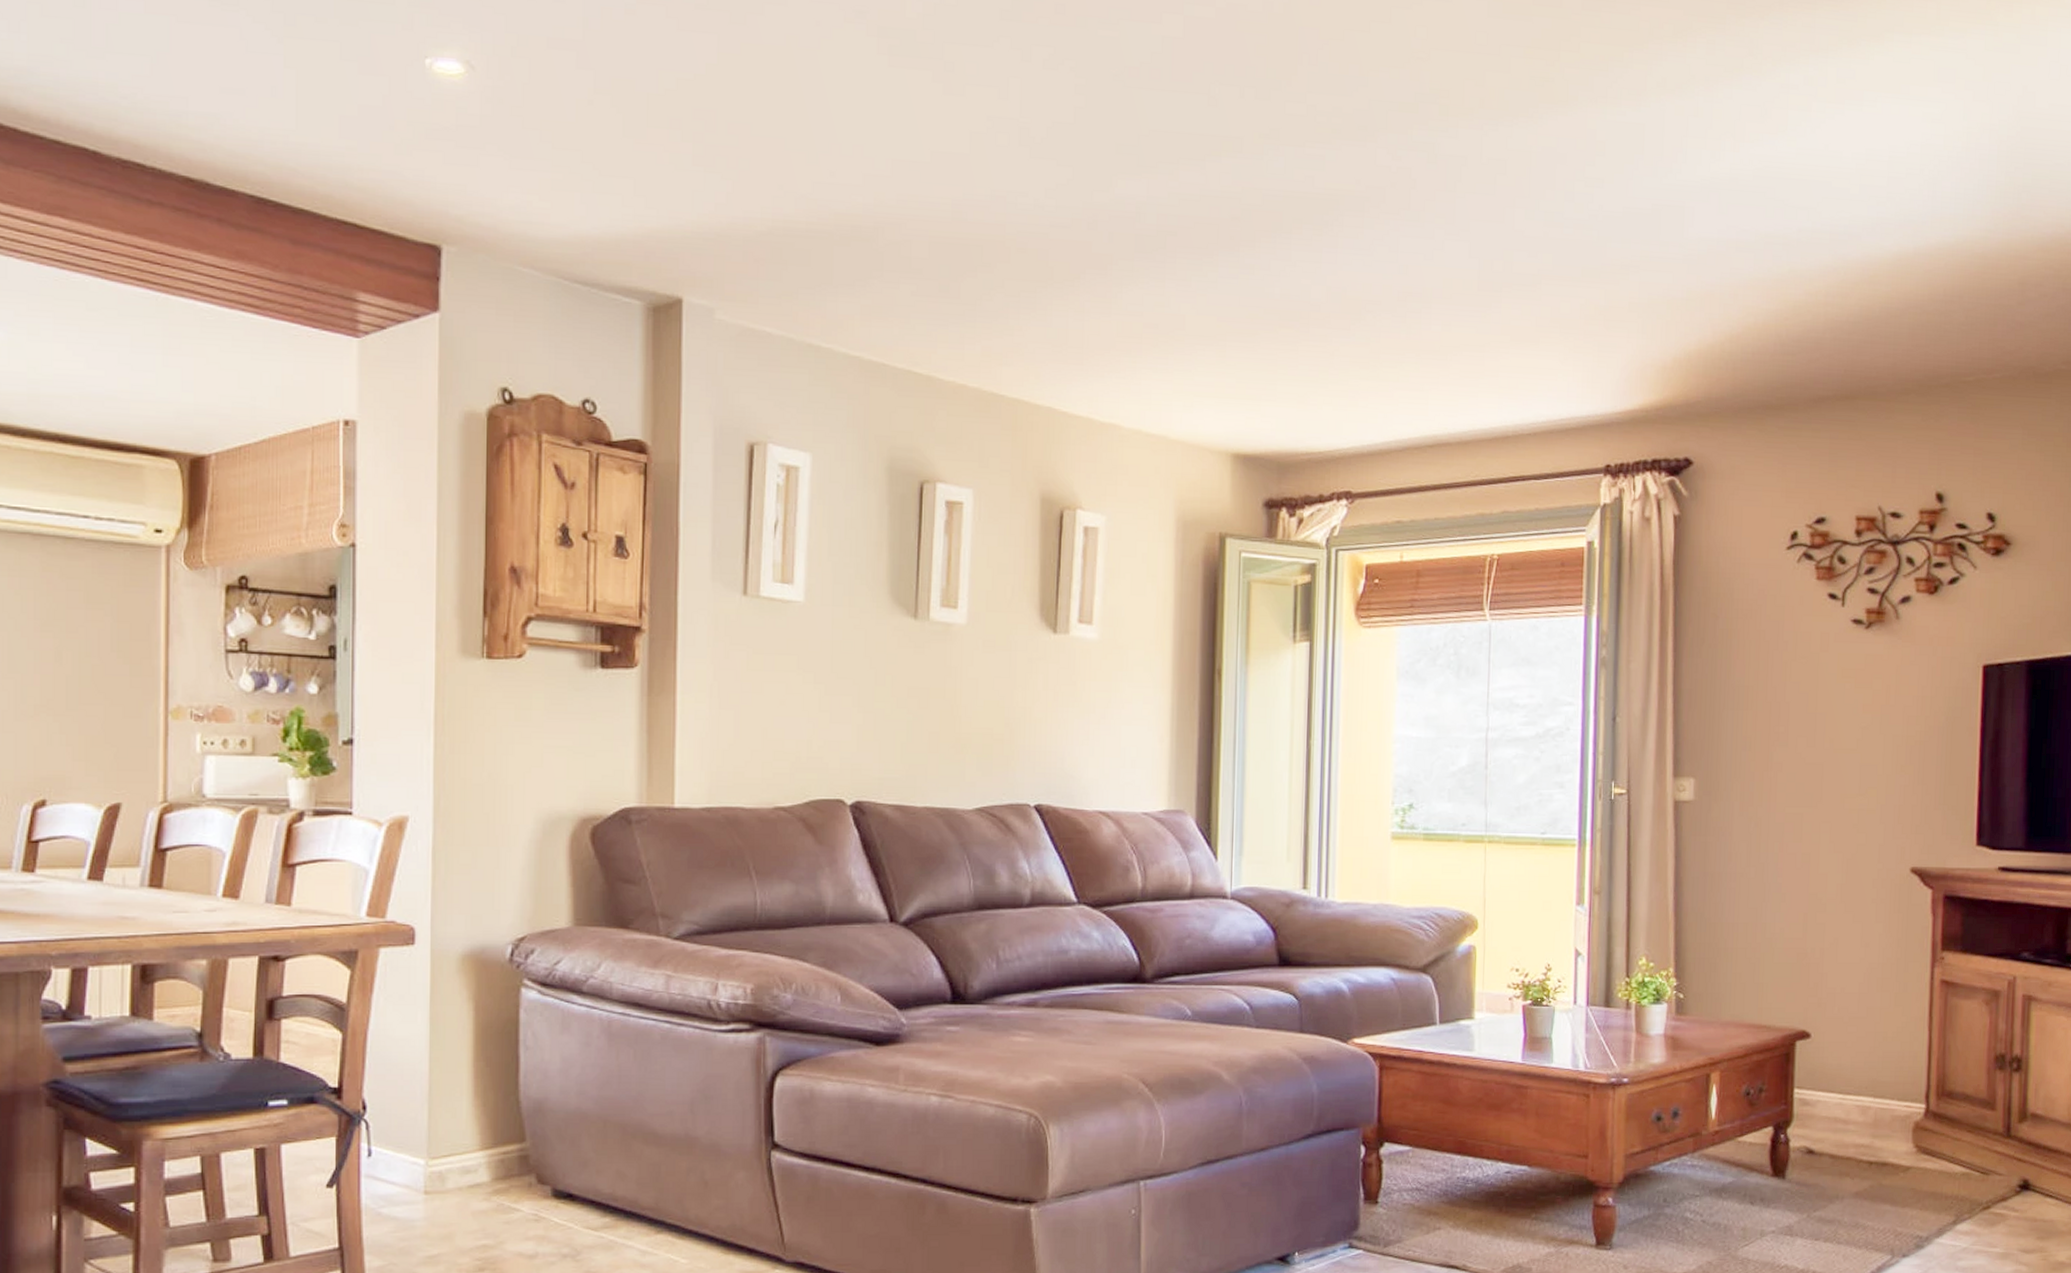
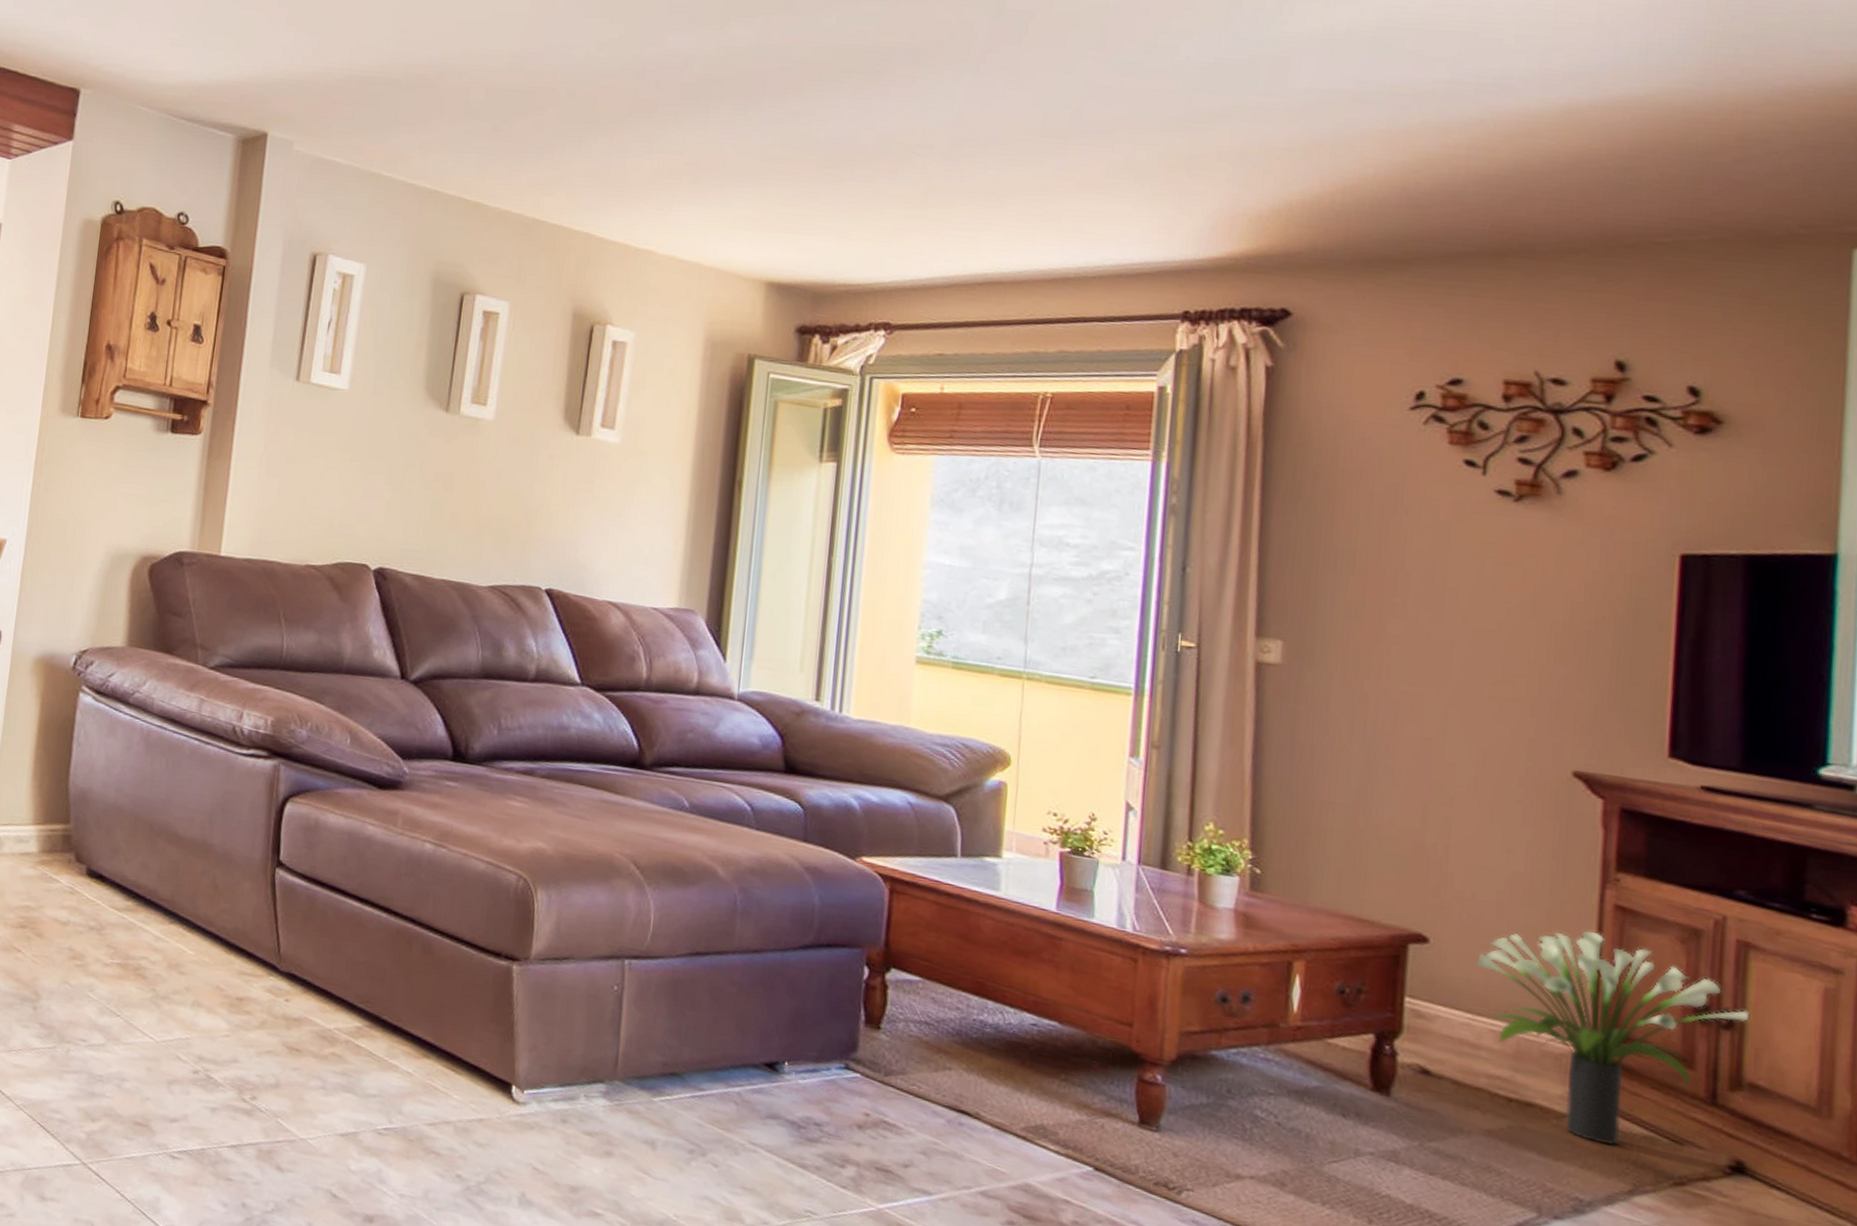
potted plant: none [1843,1006,2032,1187] -> present [1474,930,1750,1145]

